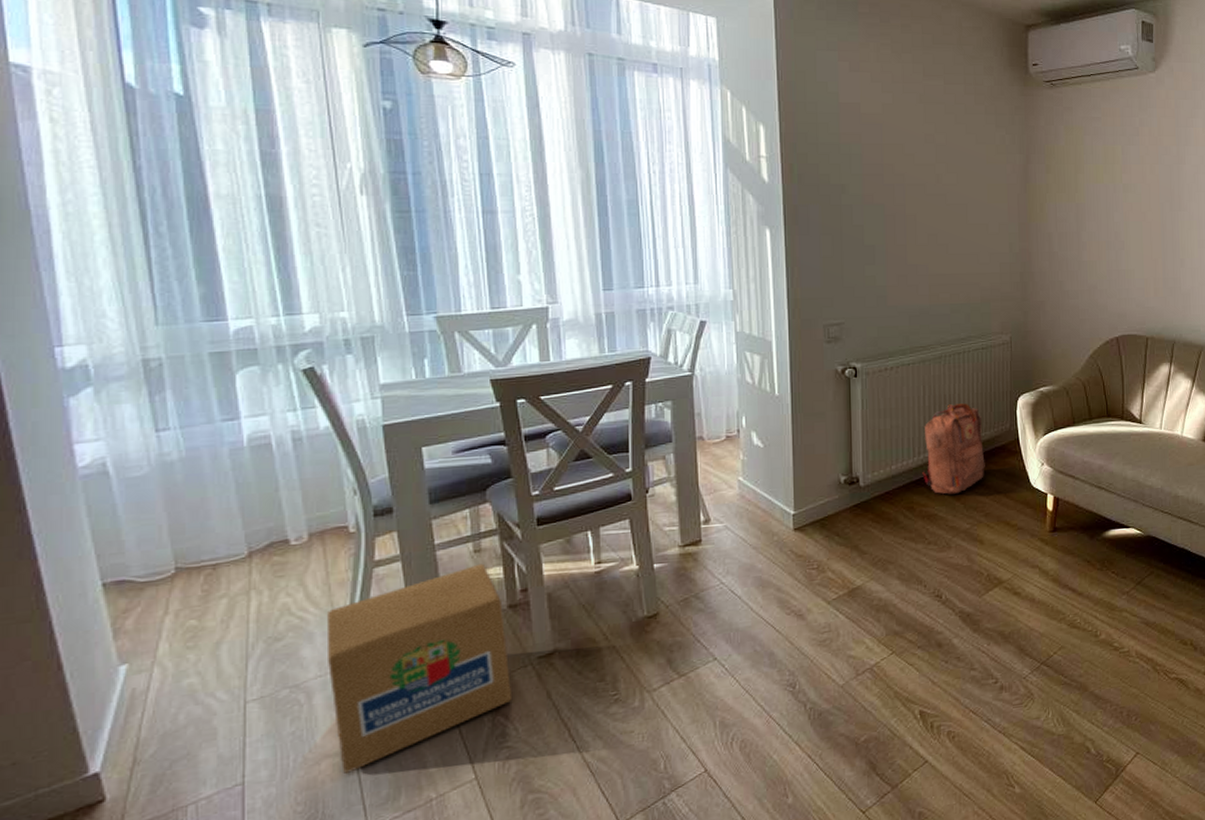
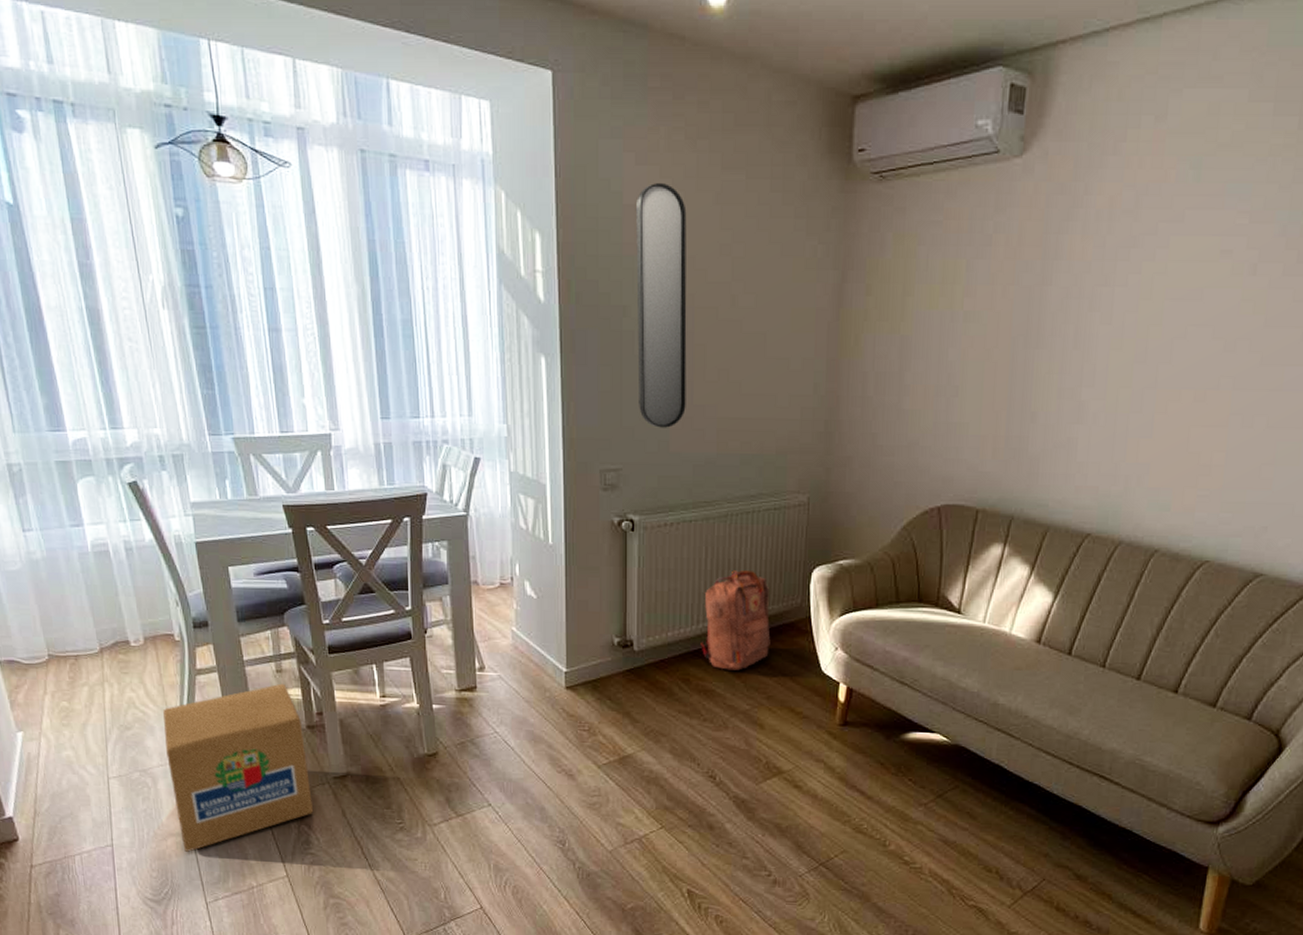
home mirror: none [850,86,901,286] -> present [635,183,687,428]

